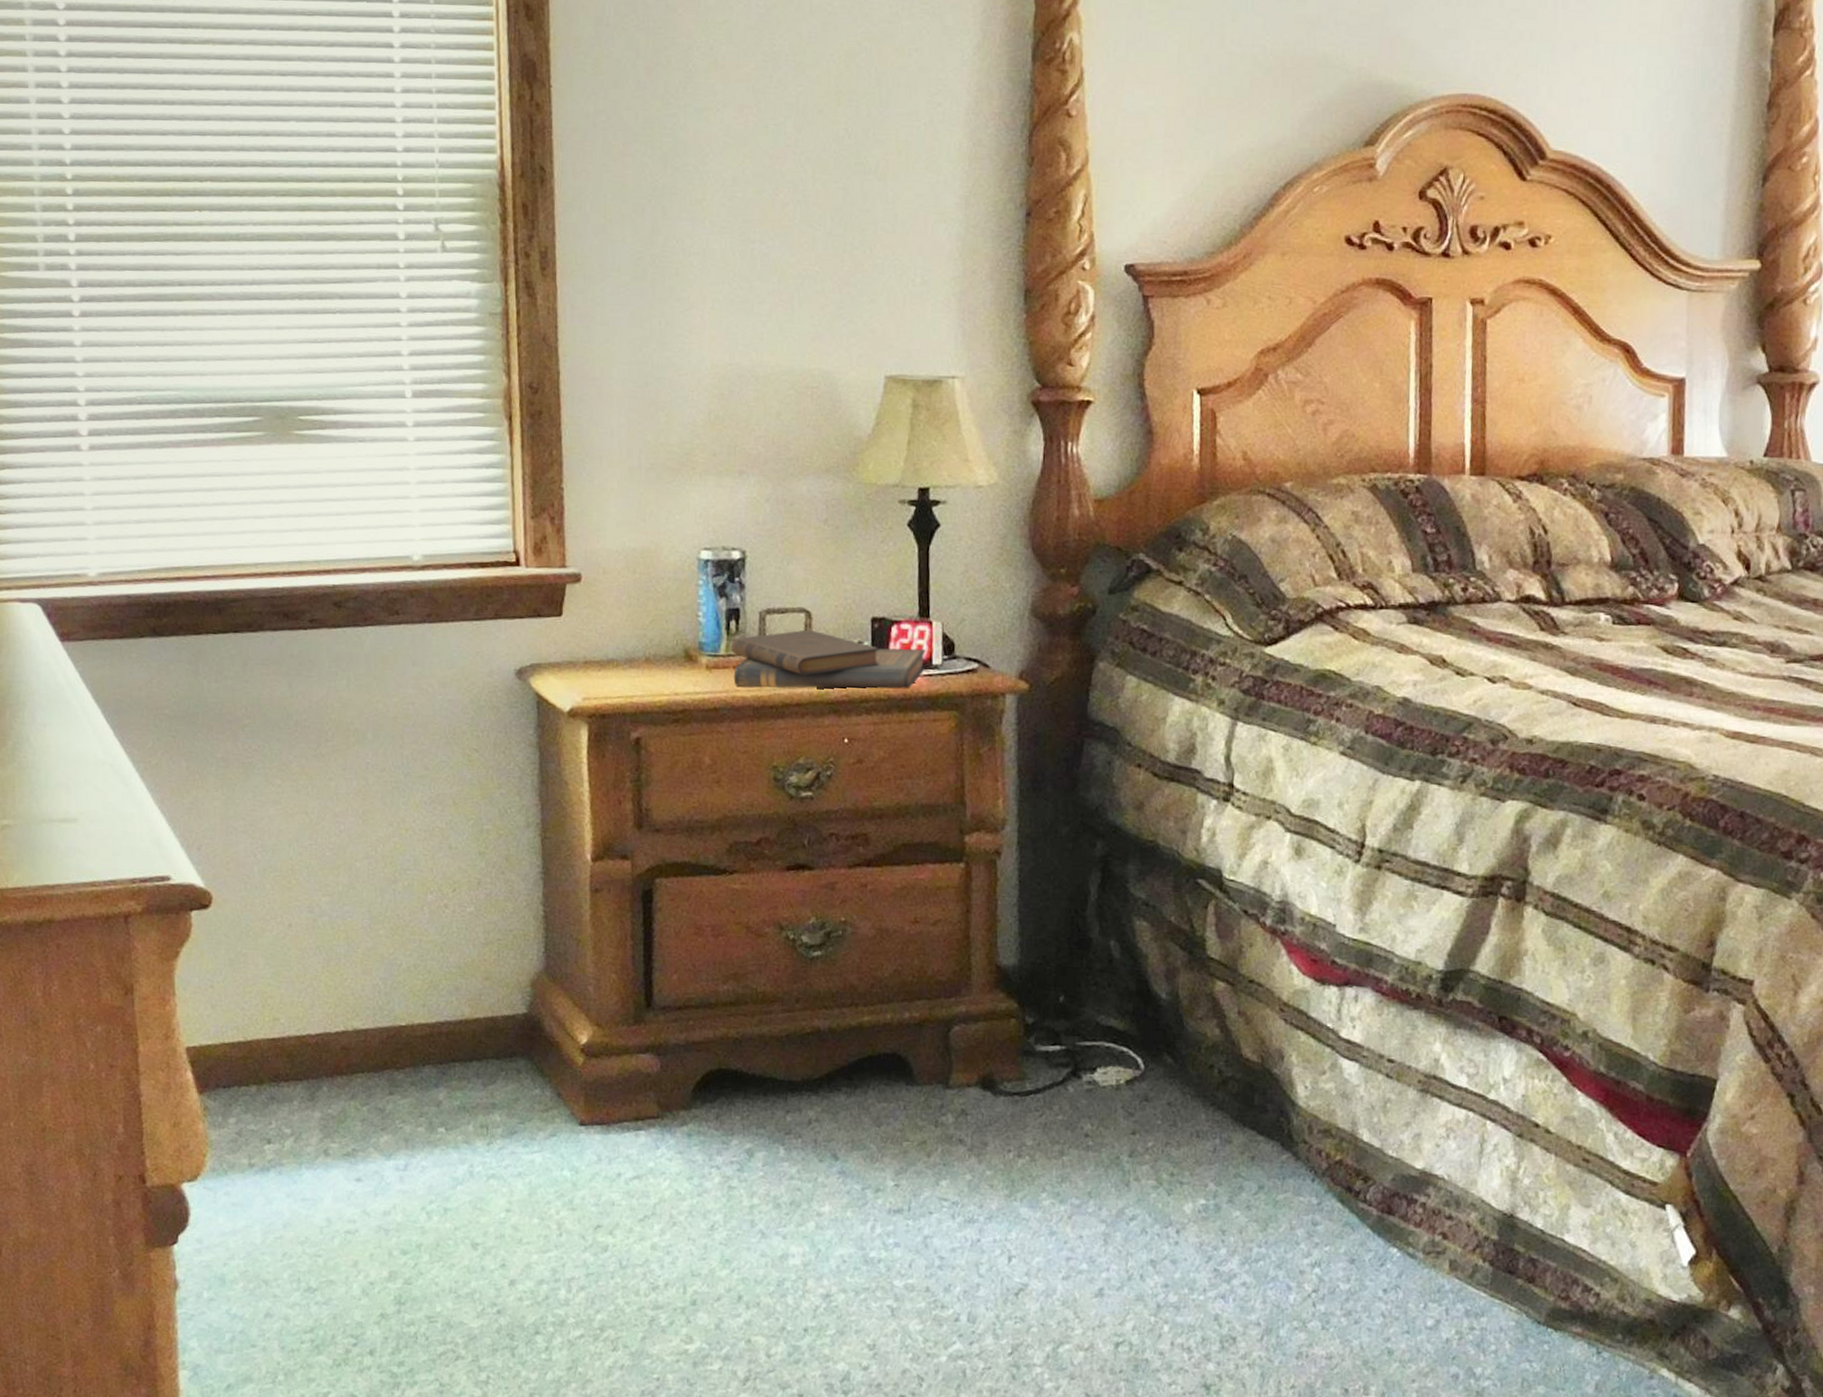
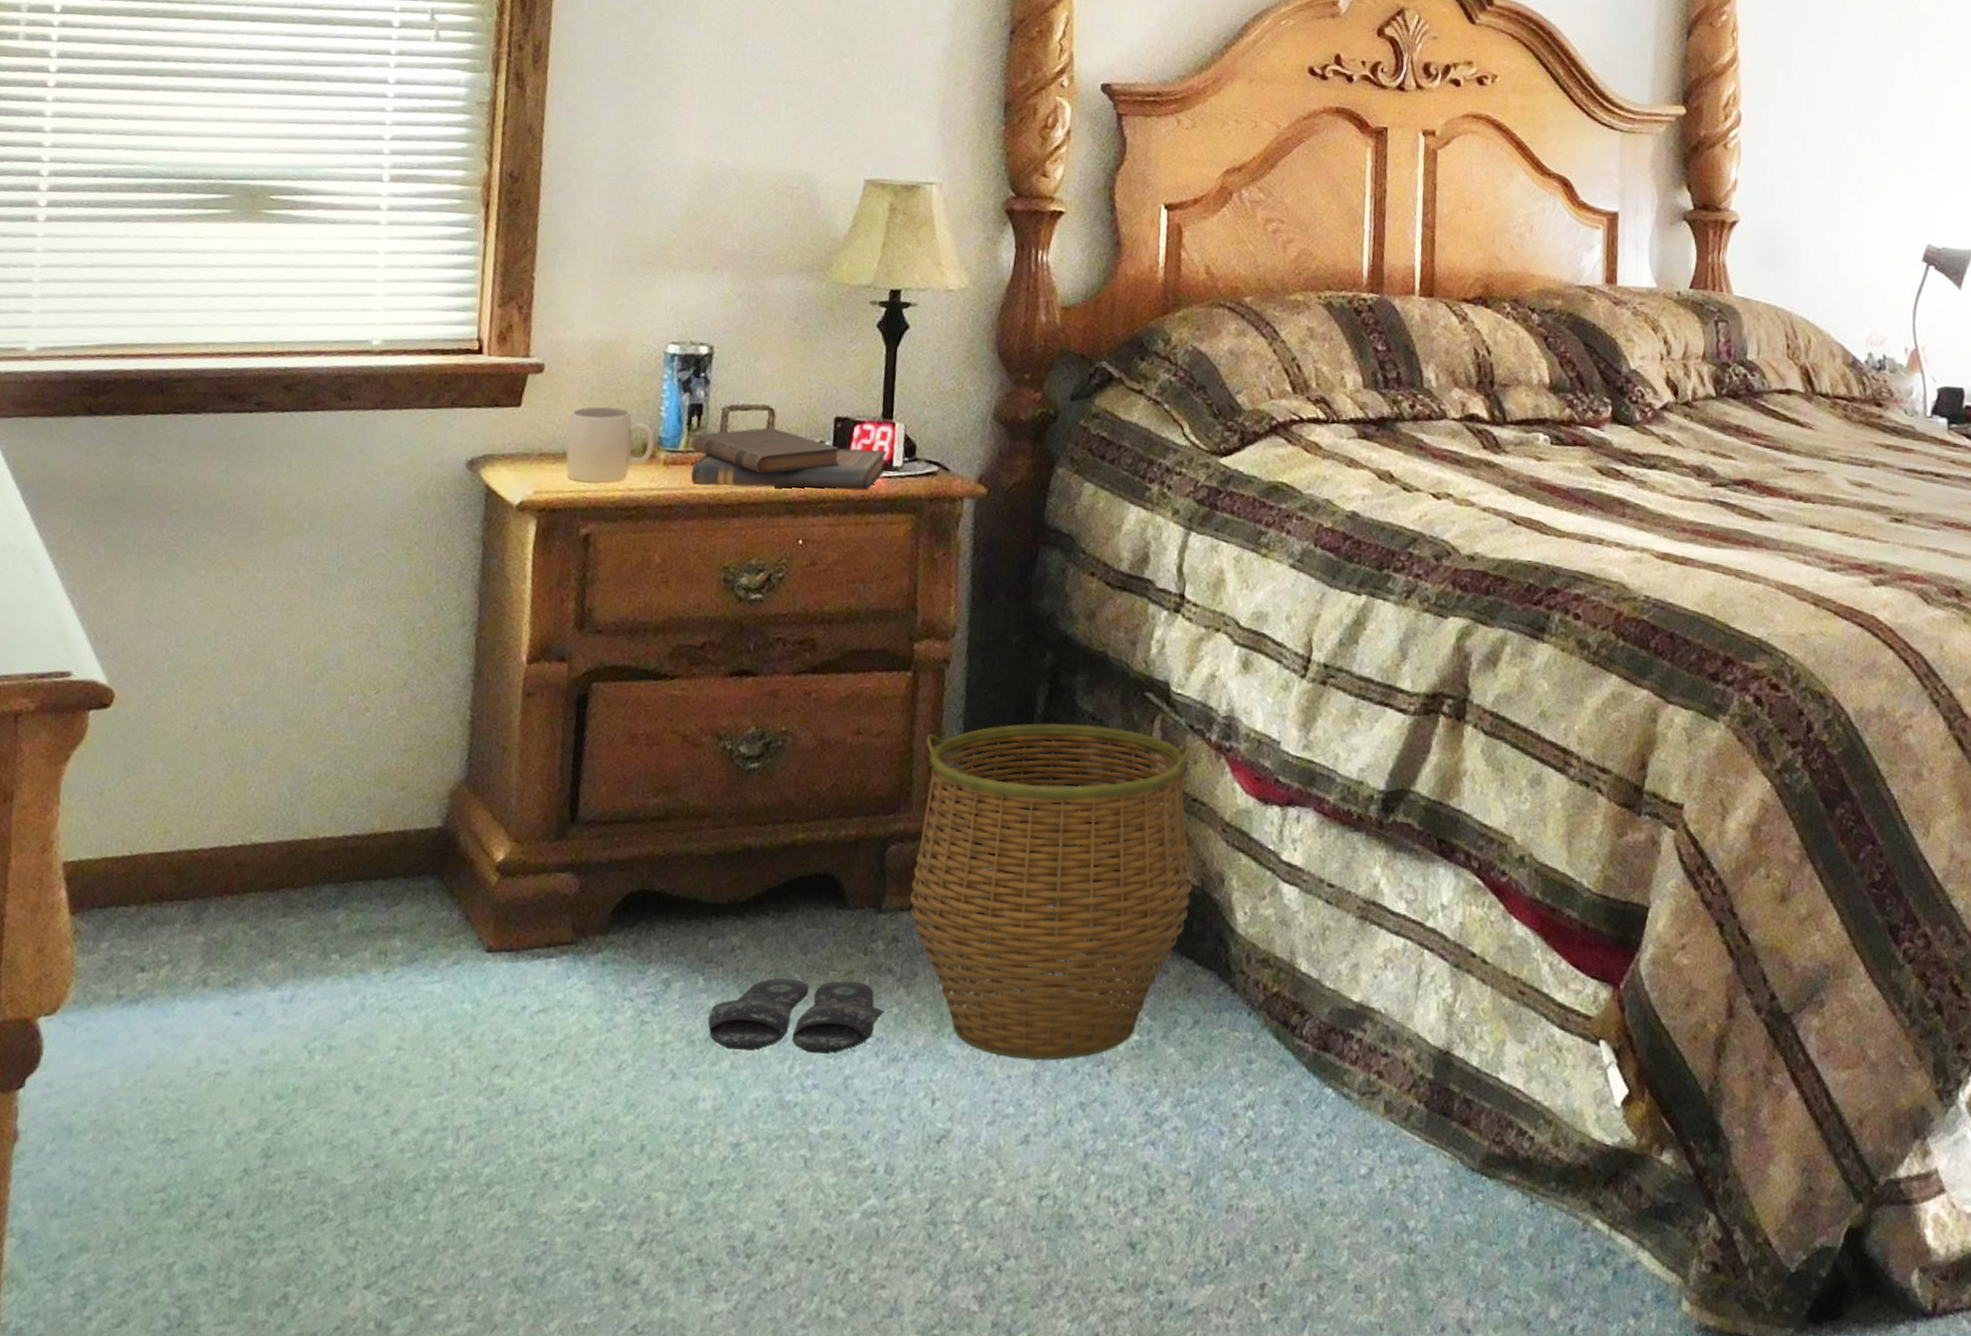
mug: none [609,613,696,689] -> present [565,406,655,483]
slippers: none [791,1148,958,1216] -> present [707,978,885,1053]
basket: none [975,909,1252,1221] -> present [909,722,1193,1059]

